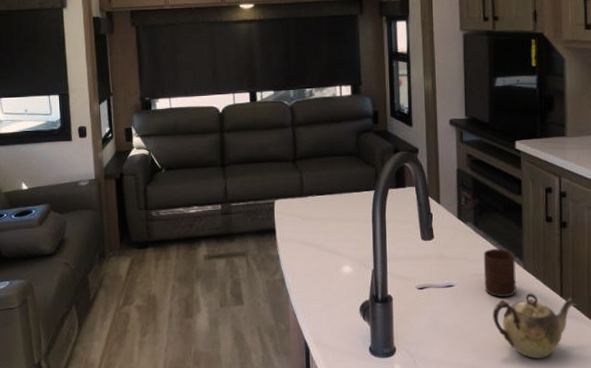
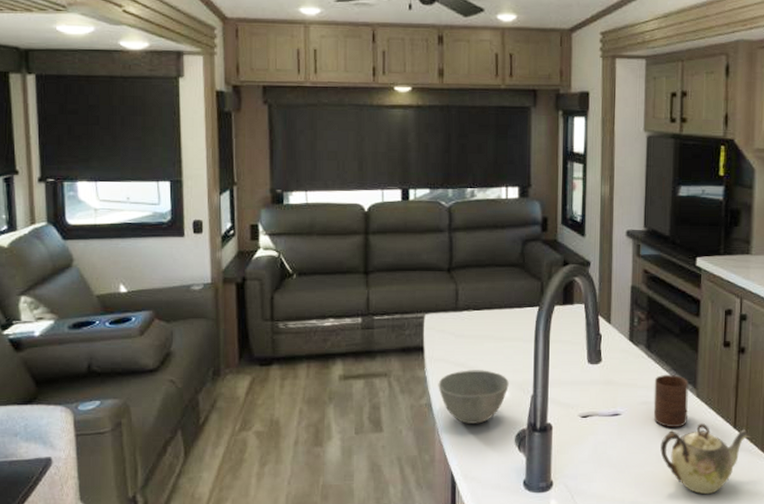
bowl: none [289,248,352,296] -> present [438,370,509,424]

